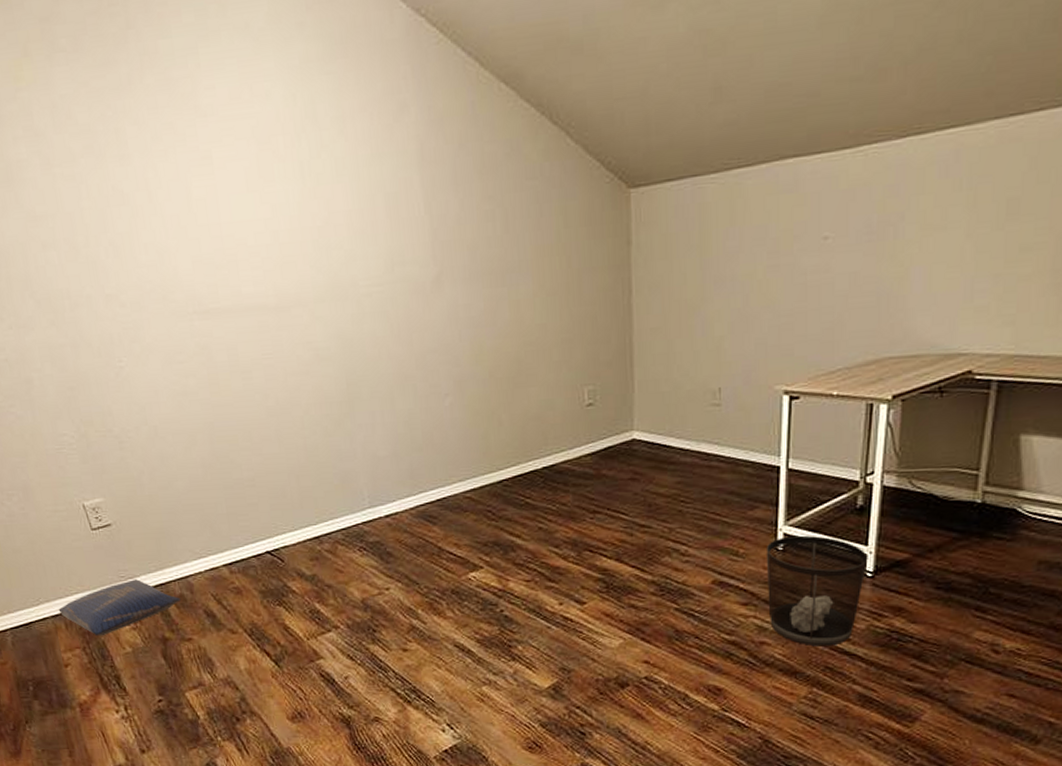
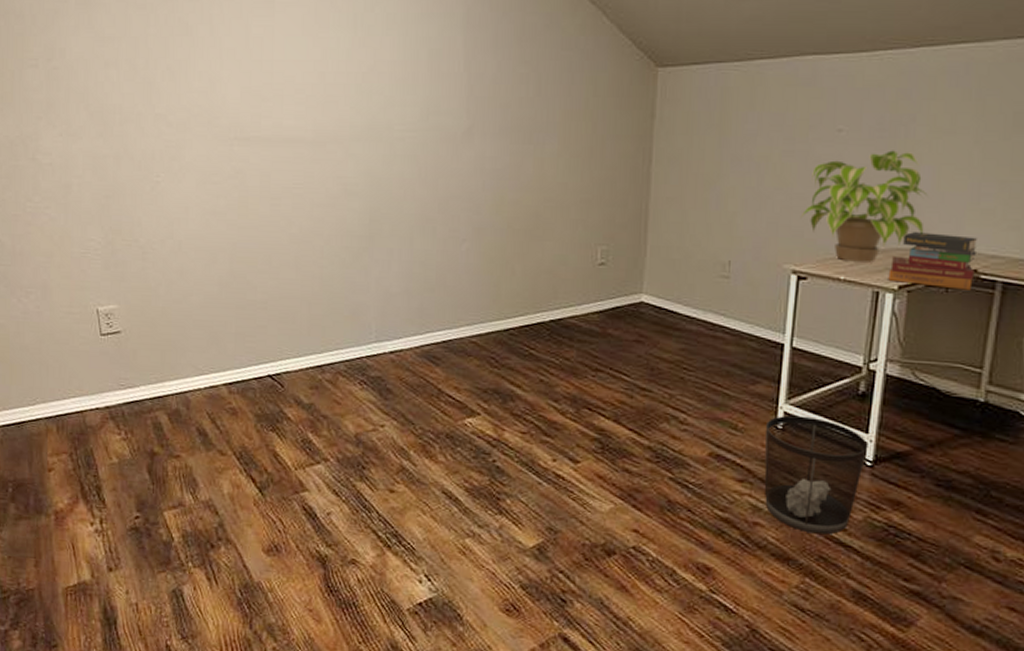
cushion: present [58,579,182,636] -> none [53,389,176,444]
plant: none [789,253,919,376] -> present [800,150,928,263]
books: none [882,337,971,393] -> present [888,232,977,290]

